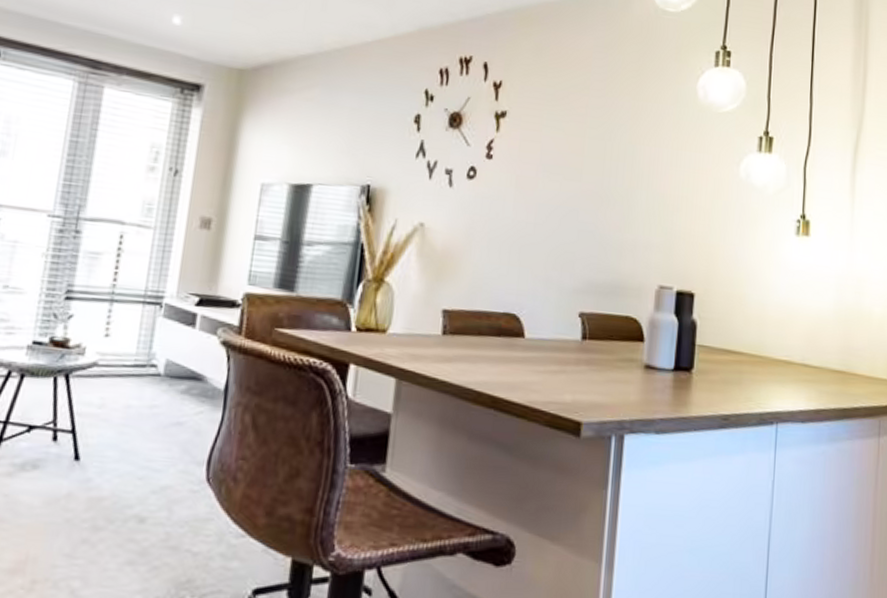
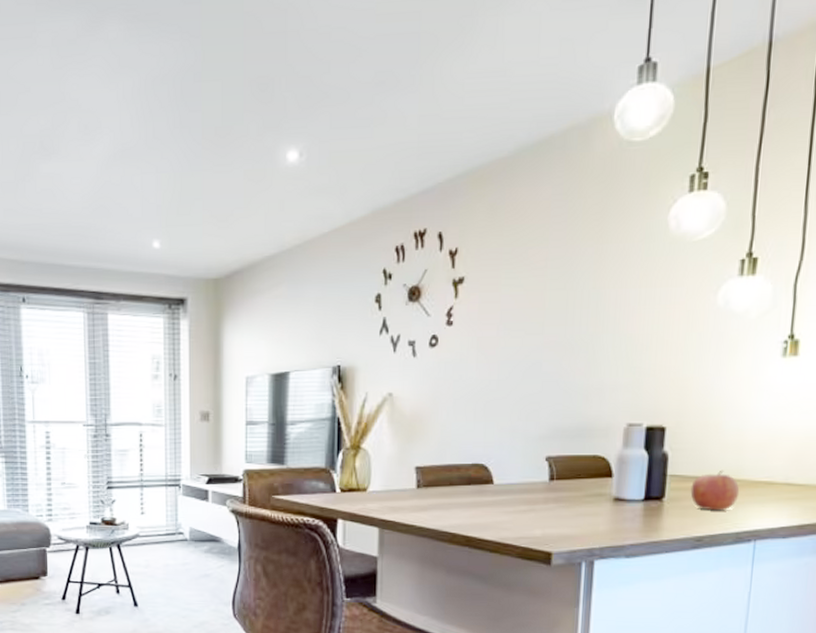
fruit: none [717,344,762,388] -> present [690,470,740,511]

